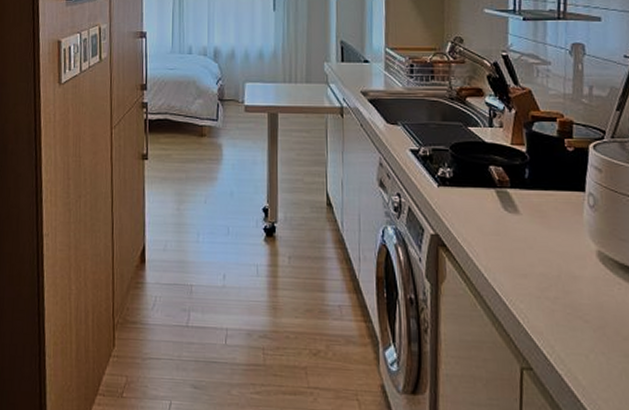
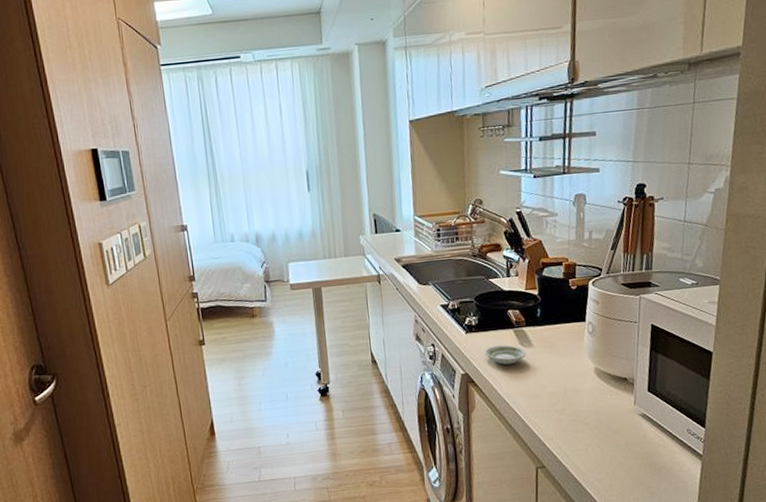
saucer: none [459,206,510,232] -> present [484,345,526,365]

